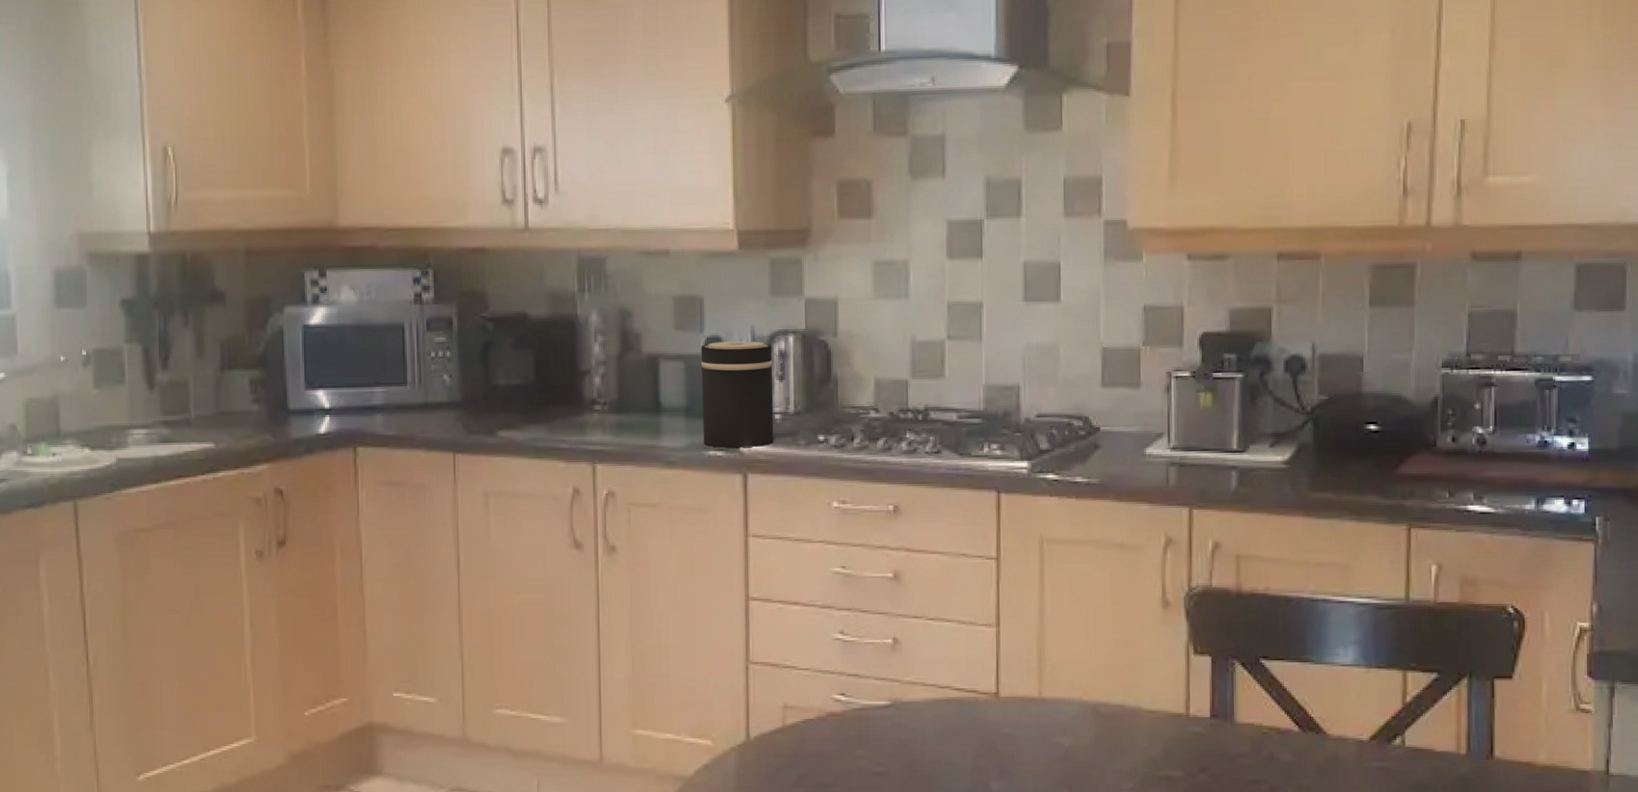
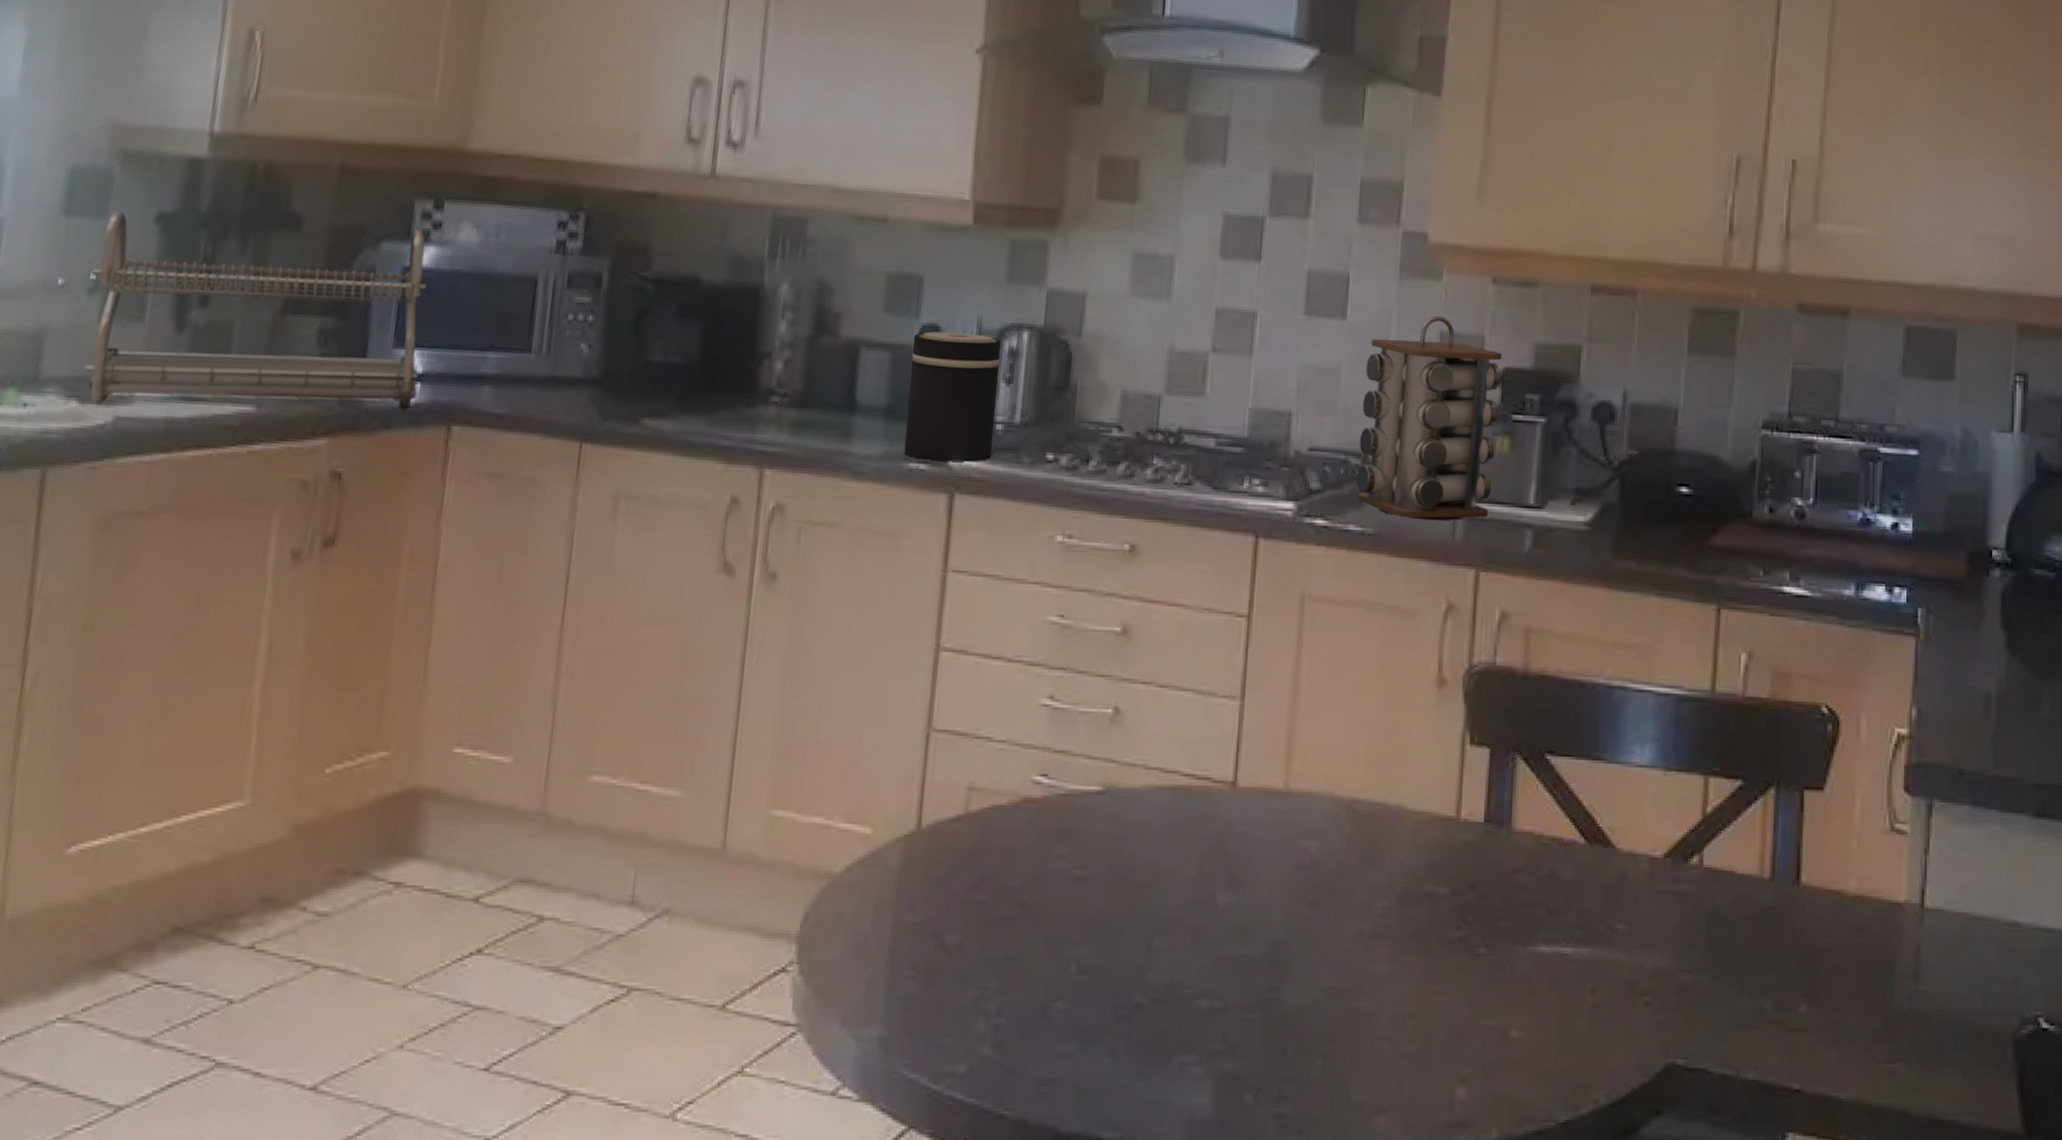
dish rack: none [83,294,328,450] -> present [85,211,427,410]
spice rack: none [1079,292,1200,469] -> present [1356,316,1502,521]

